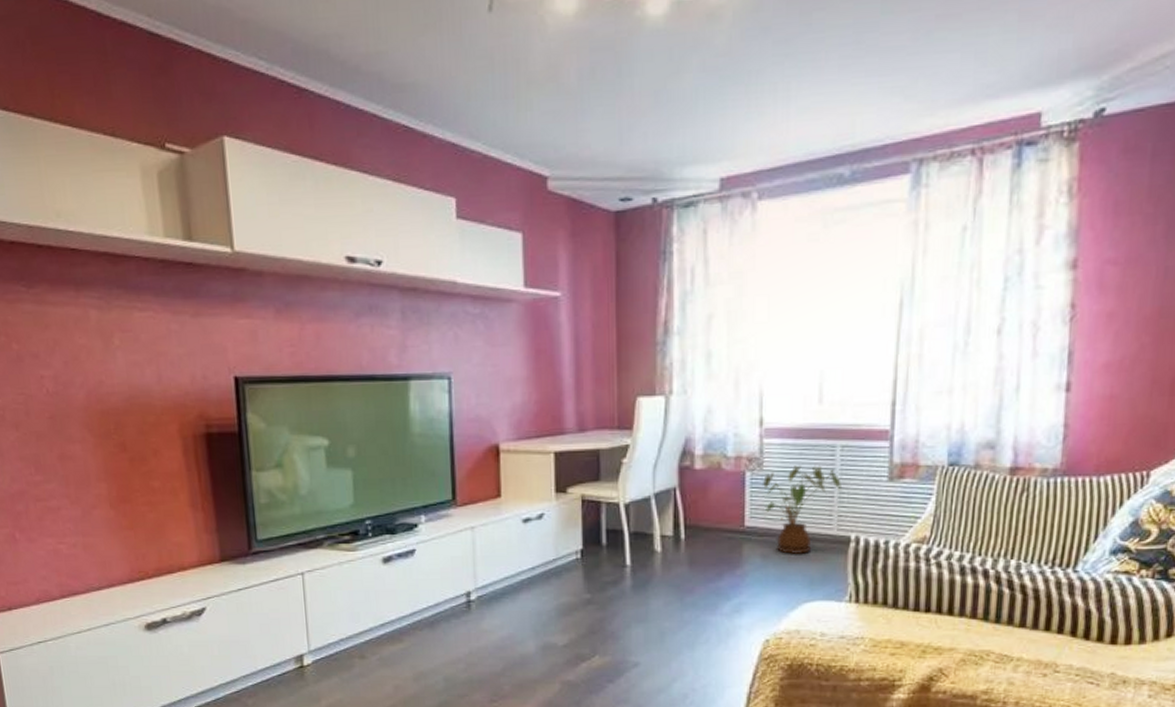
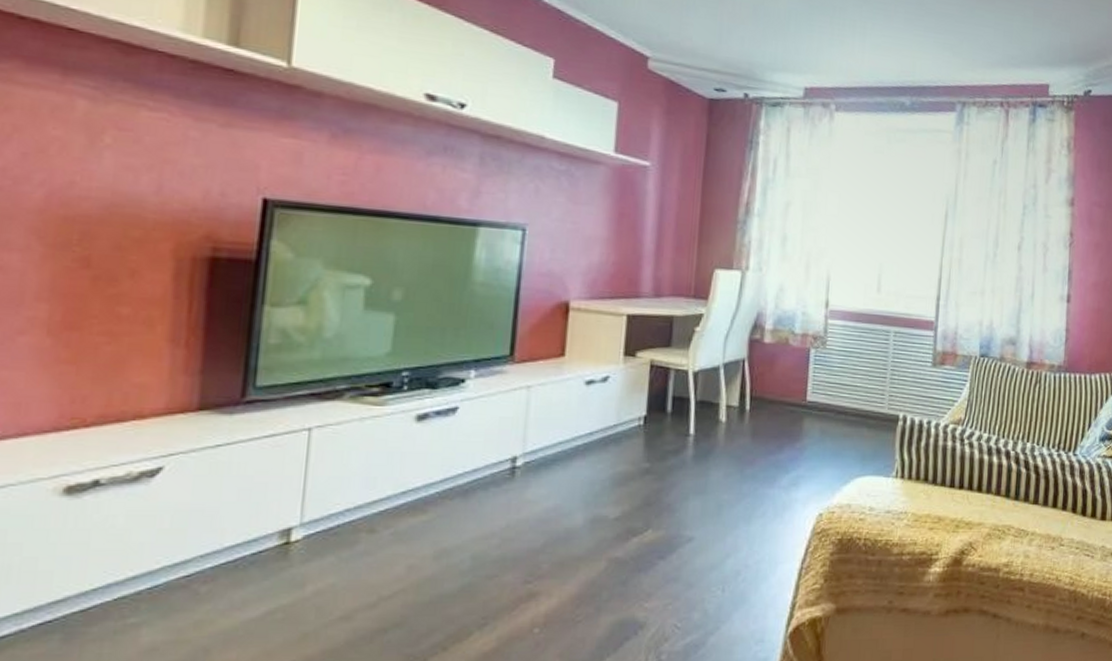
house plant: present [763,465,841,555] -> none [825,346,893,431]

